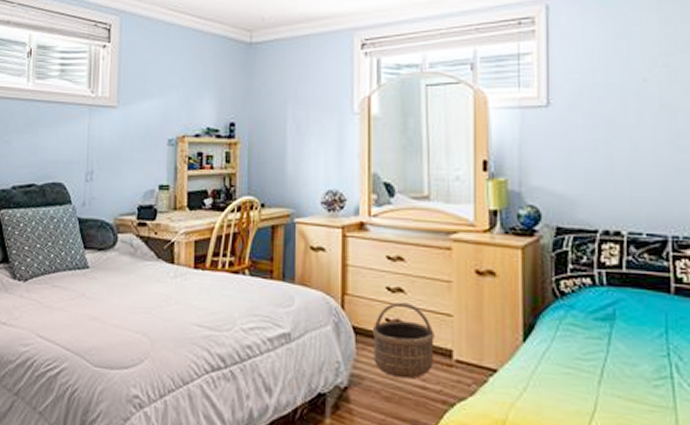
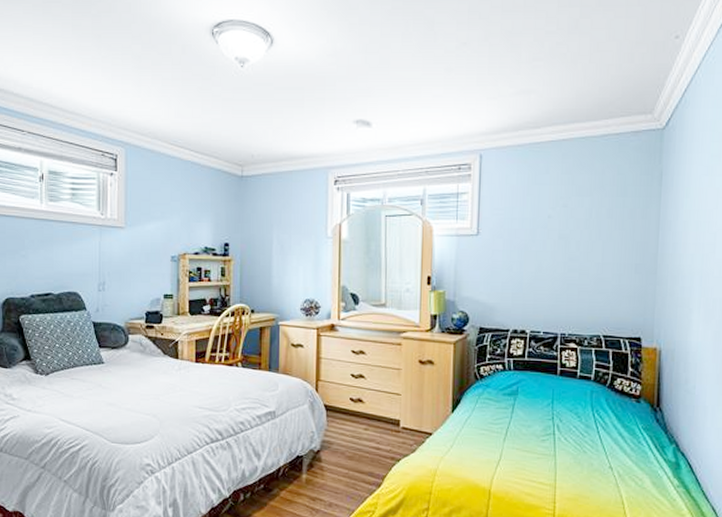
basket: present [372,301,434,379] -> none [339,385,387,442]

